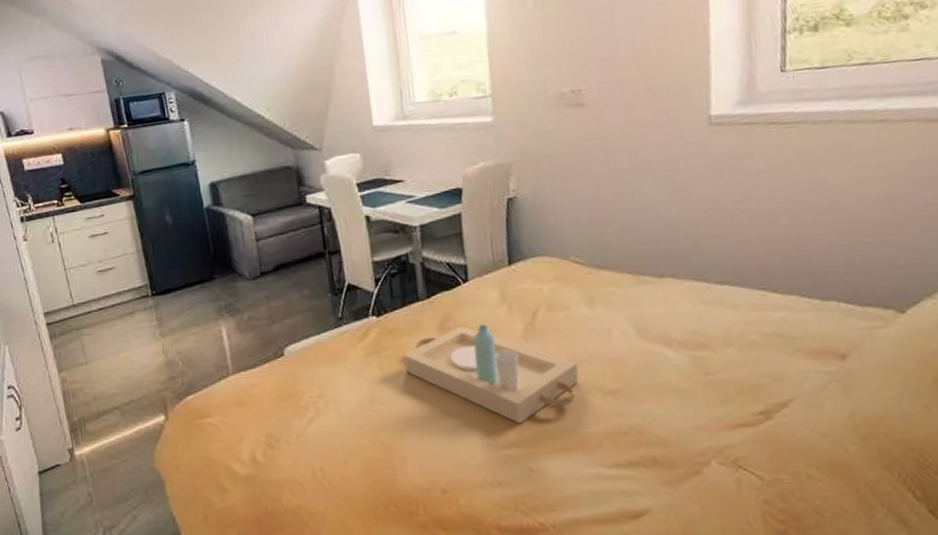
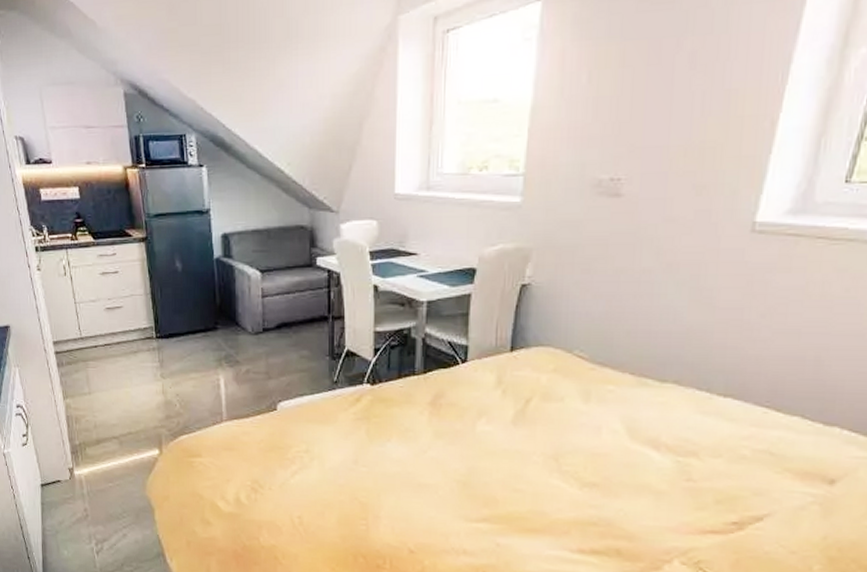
serving tray: present [403,324,579,424] -> none [391,404,561,502]

